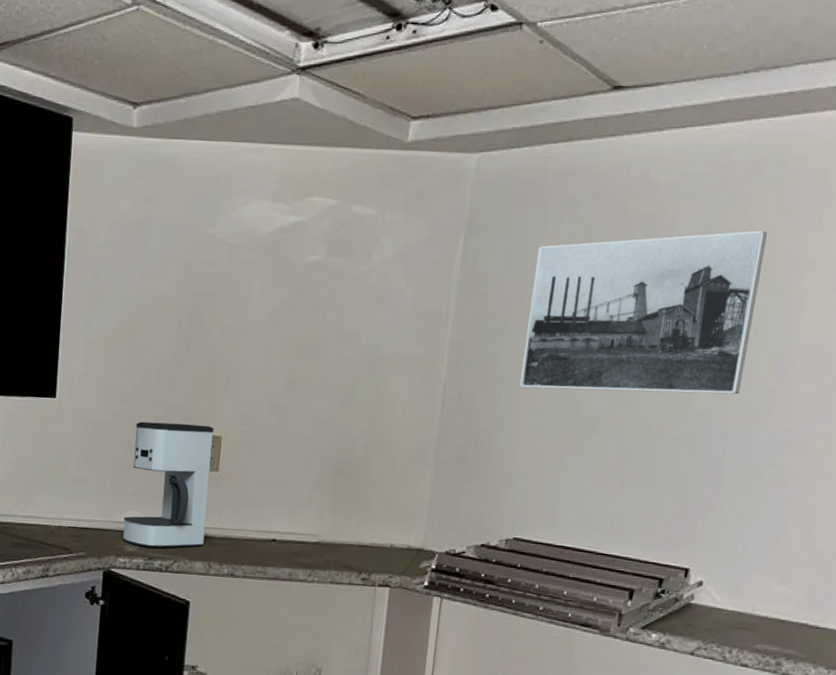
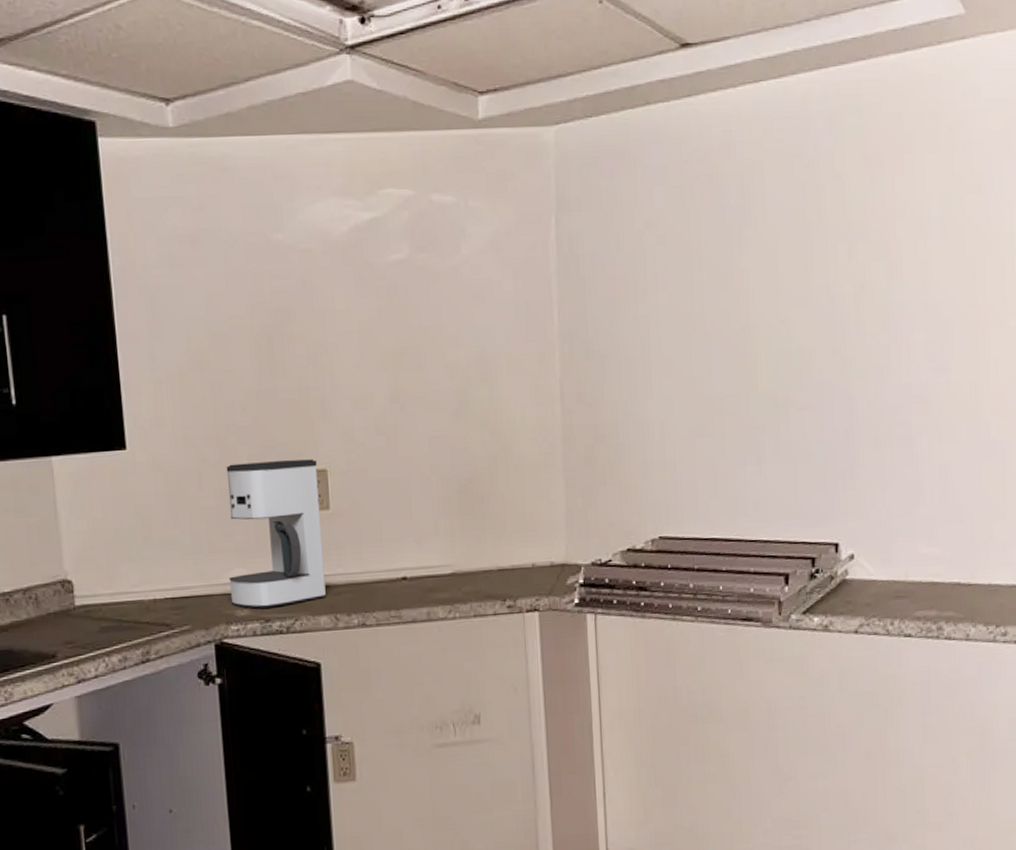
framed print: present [520,230,767,395] -> none [634,182,857,374]

